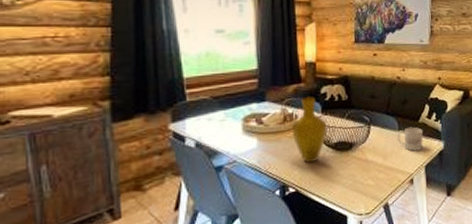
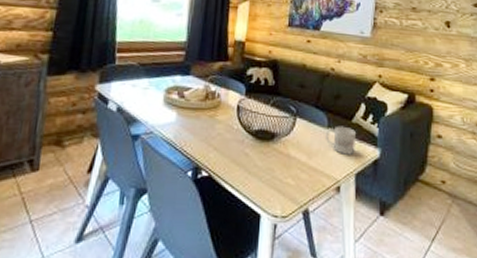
vase: present [291,96,327,163] -> none [212,75,250,147]

